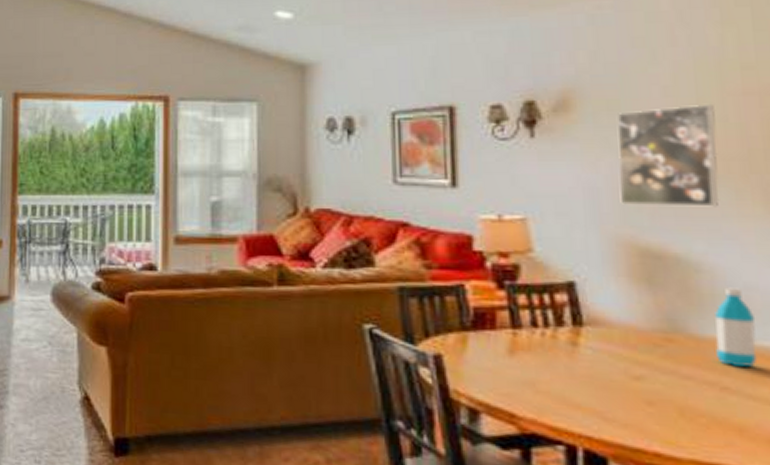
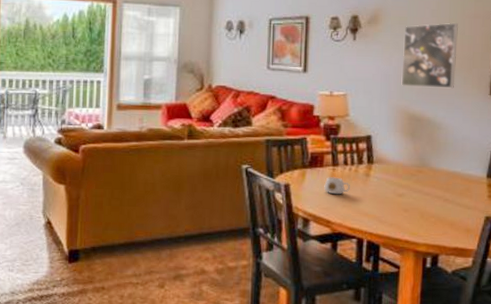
mug: none [500,344,545,374] -> present [324,176,350,195]
water bottle: present [715,287,757,368] -> none [444,138,465,187]

